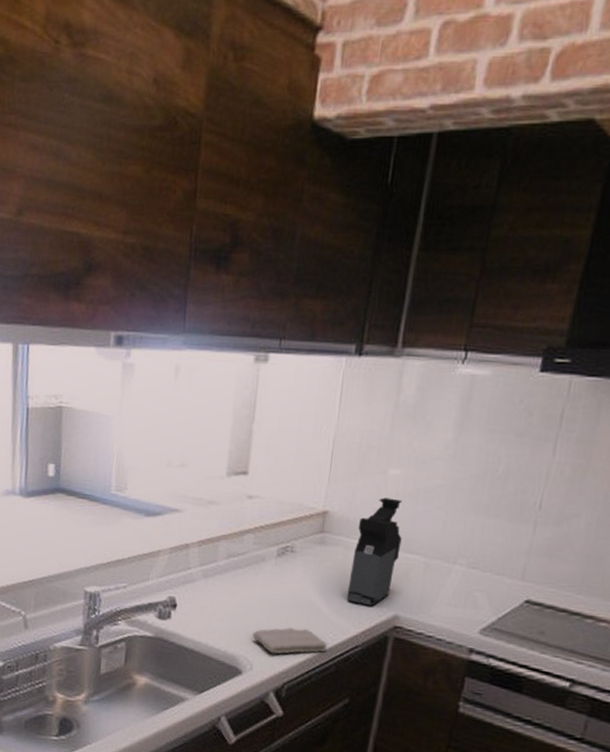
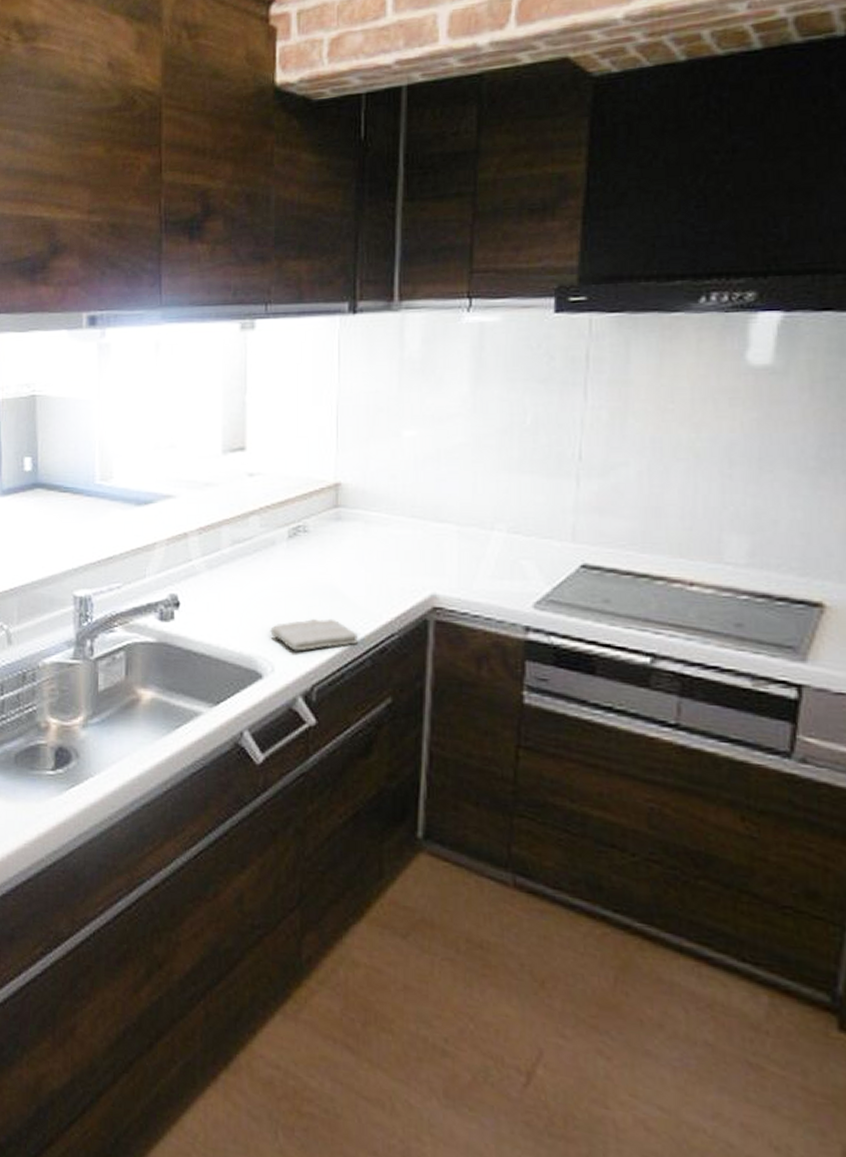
coffee maker: present [346,497,403,606] -> none [373,462,428,586]

